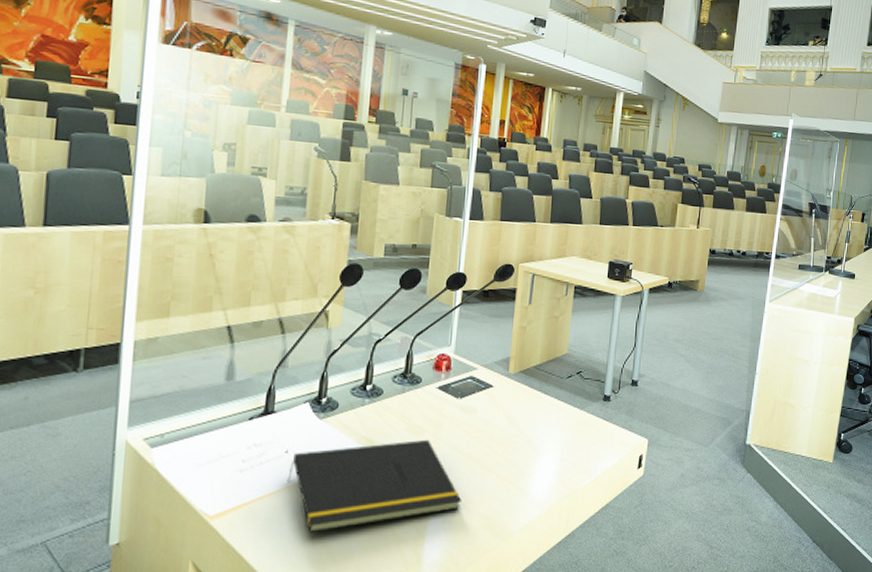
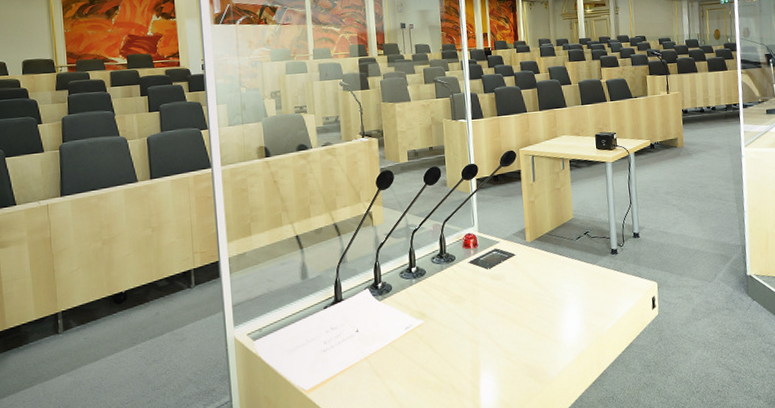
notepad: present [287,439,462,533] -> none [361,306,506,396]

